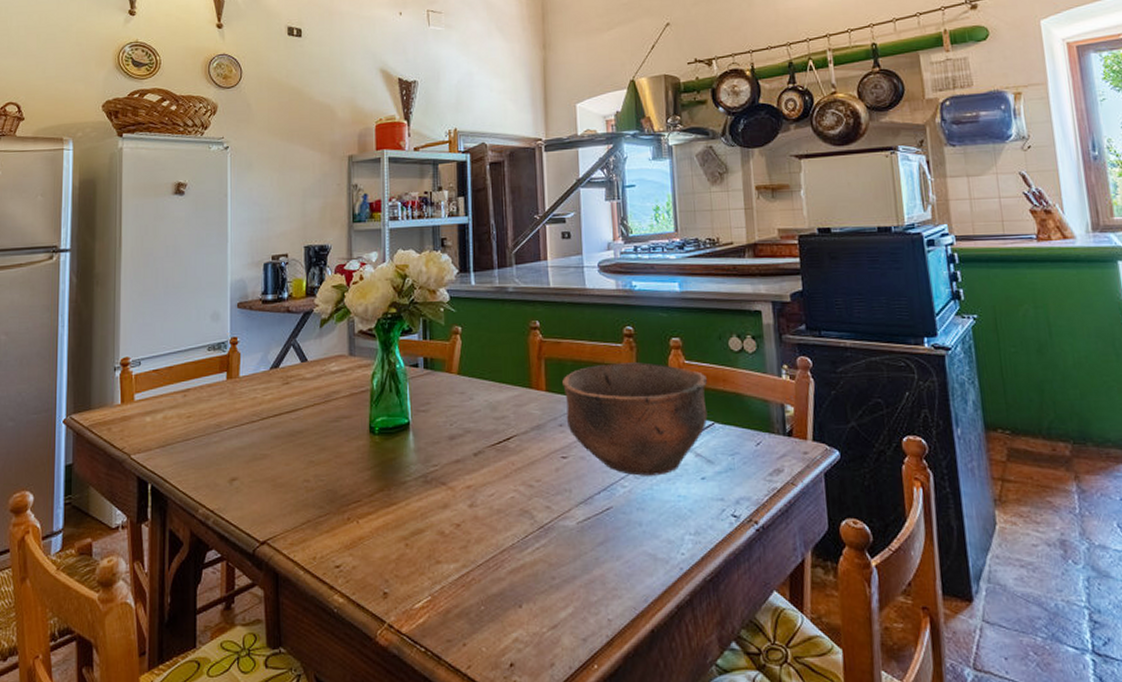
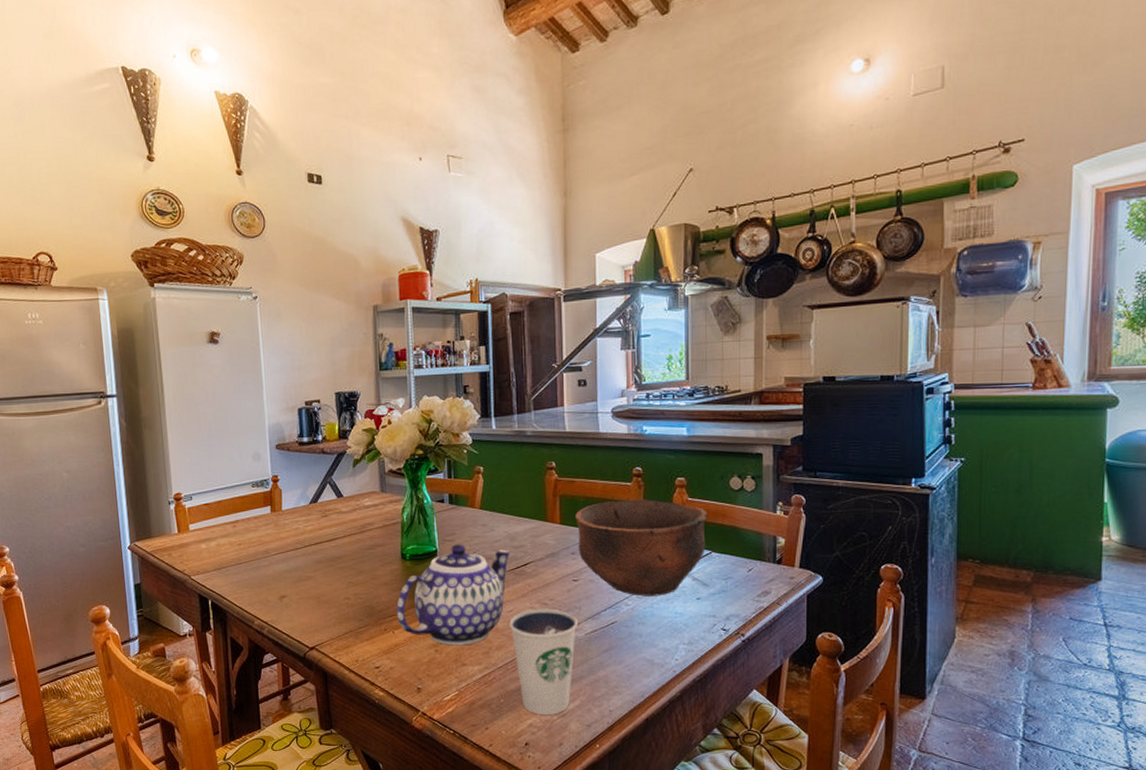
teapot: none [362,415,492,539] -> present [397,544,511,646]
dixie cup: none [491,491,568,625] -> present [510,608,577,714]

